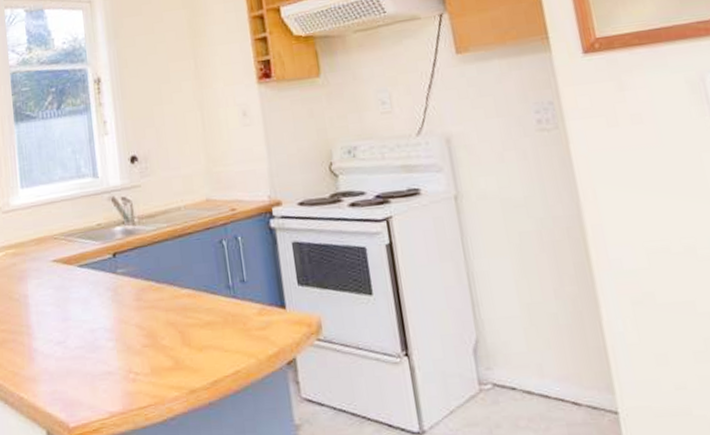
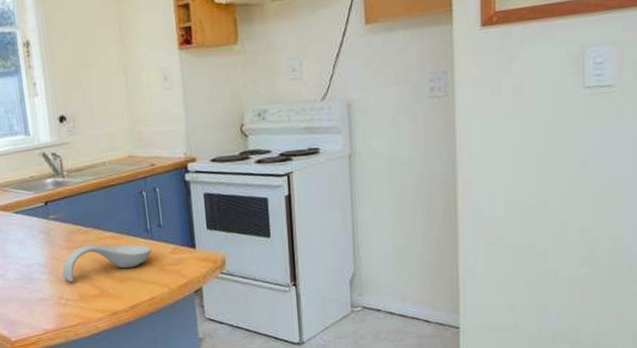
spoon rest: none [131,304,235,351] -> present [62,244,152,282]

